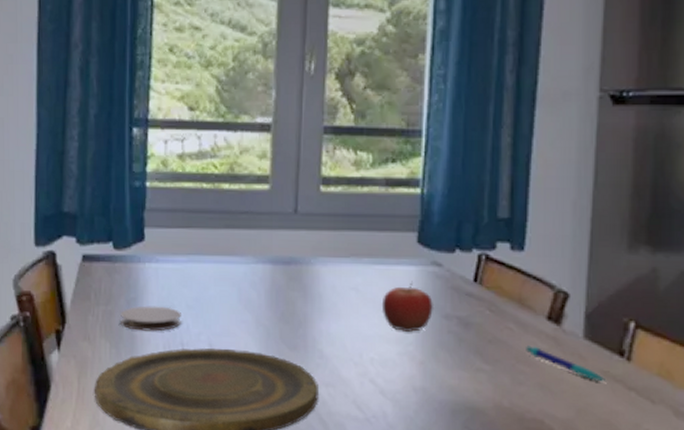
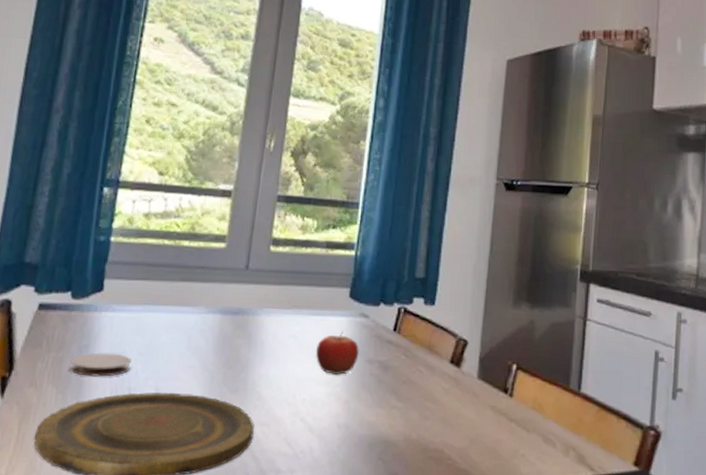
pen: present [526,345,607,382] -> none [432,385,494,416]

